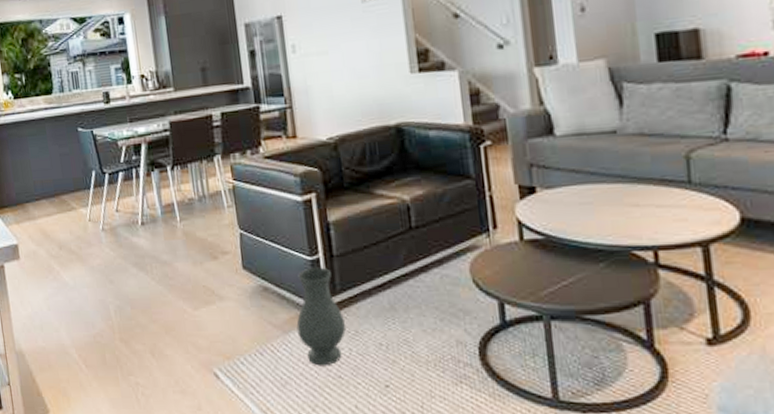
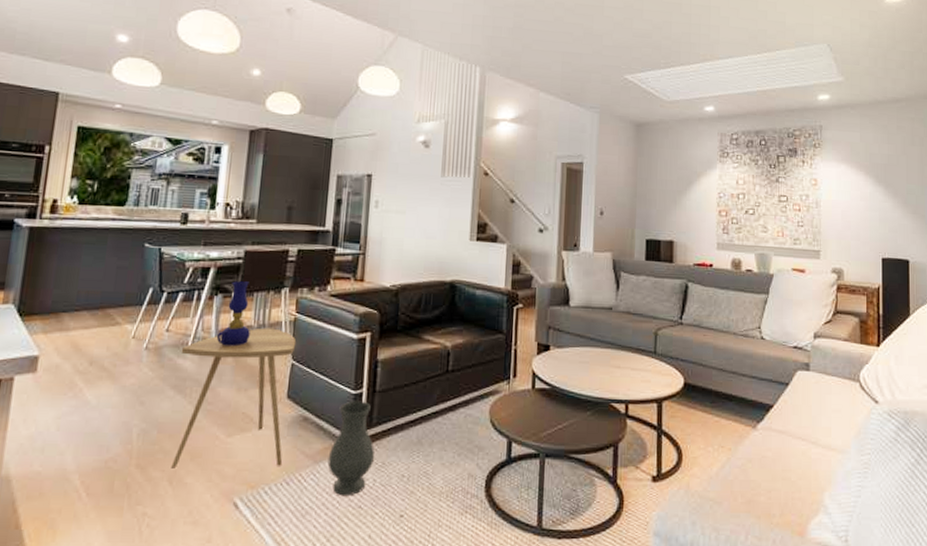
side table: none [133,198,252,342] -> present [171,328,297,469]
oil lamp: none [162,153,194,221] -> present [216,281,250,347]

